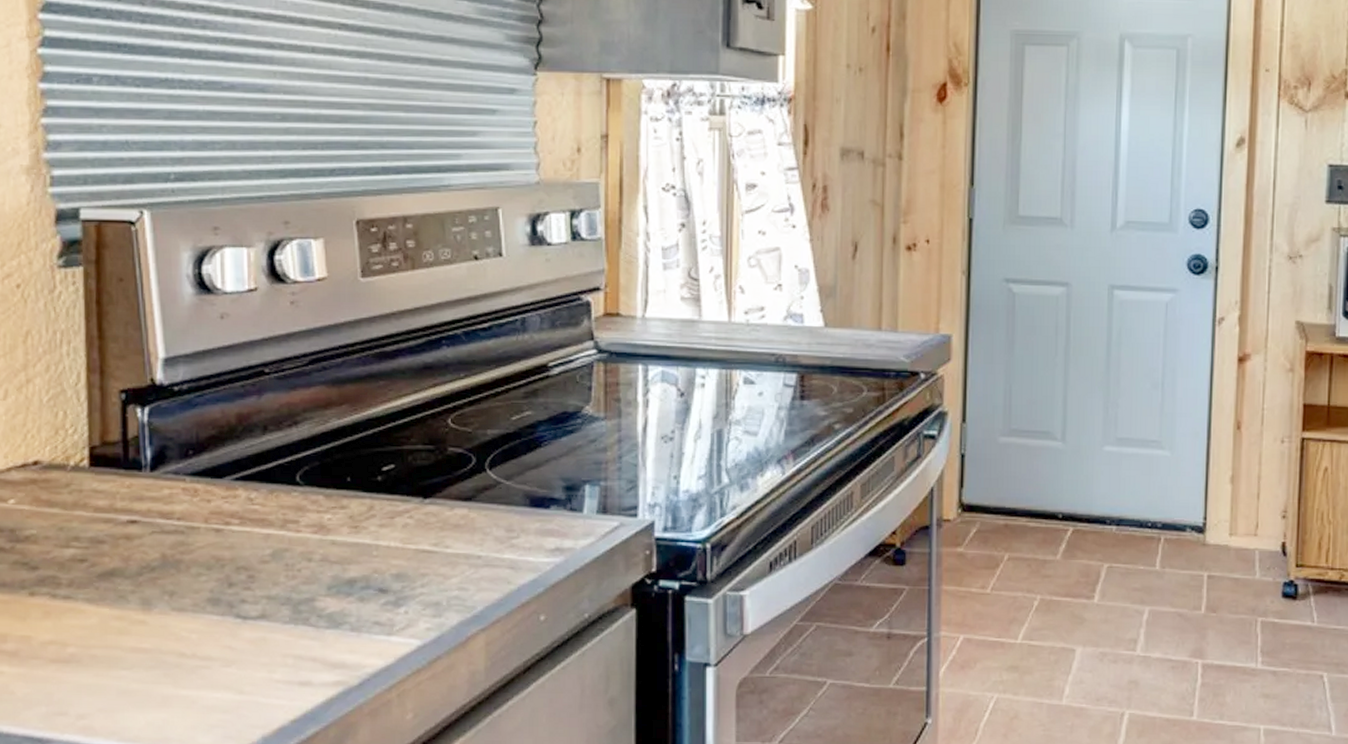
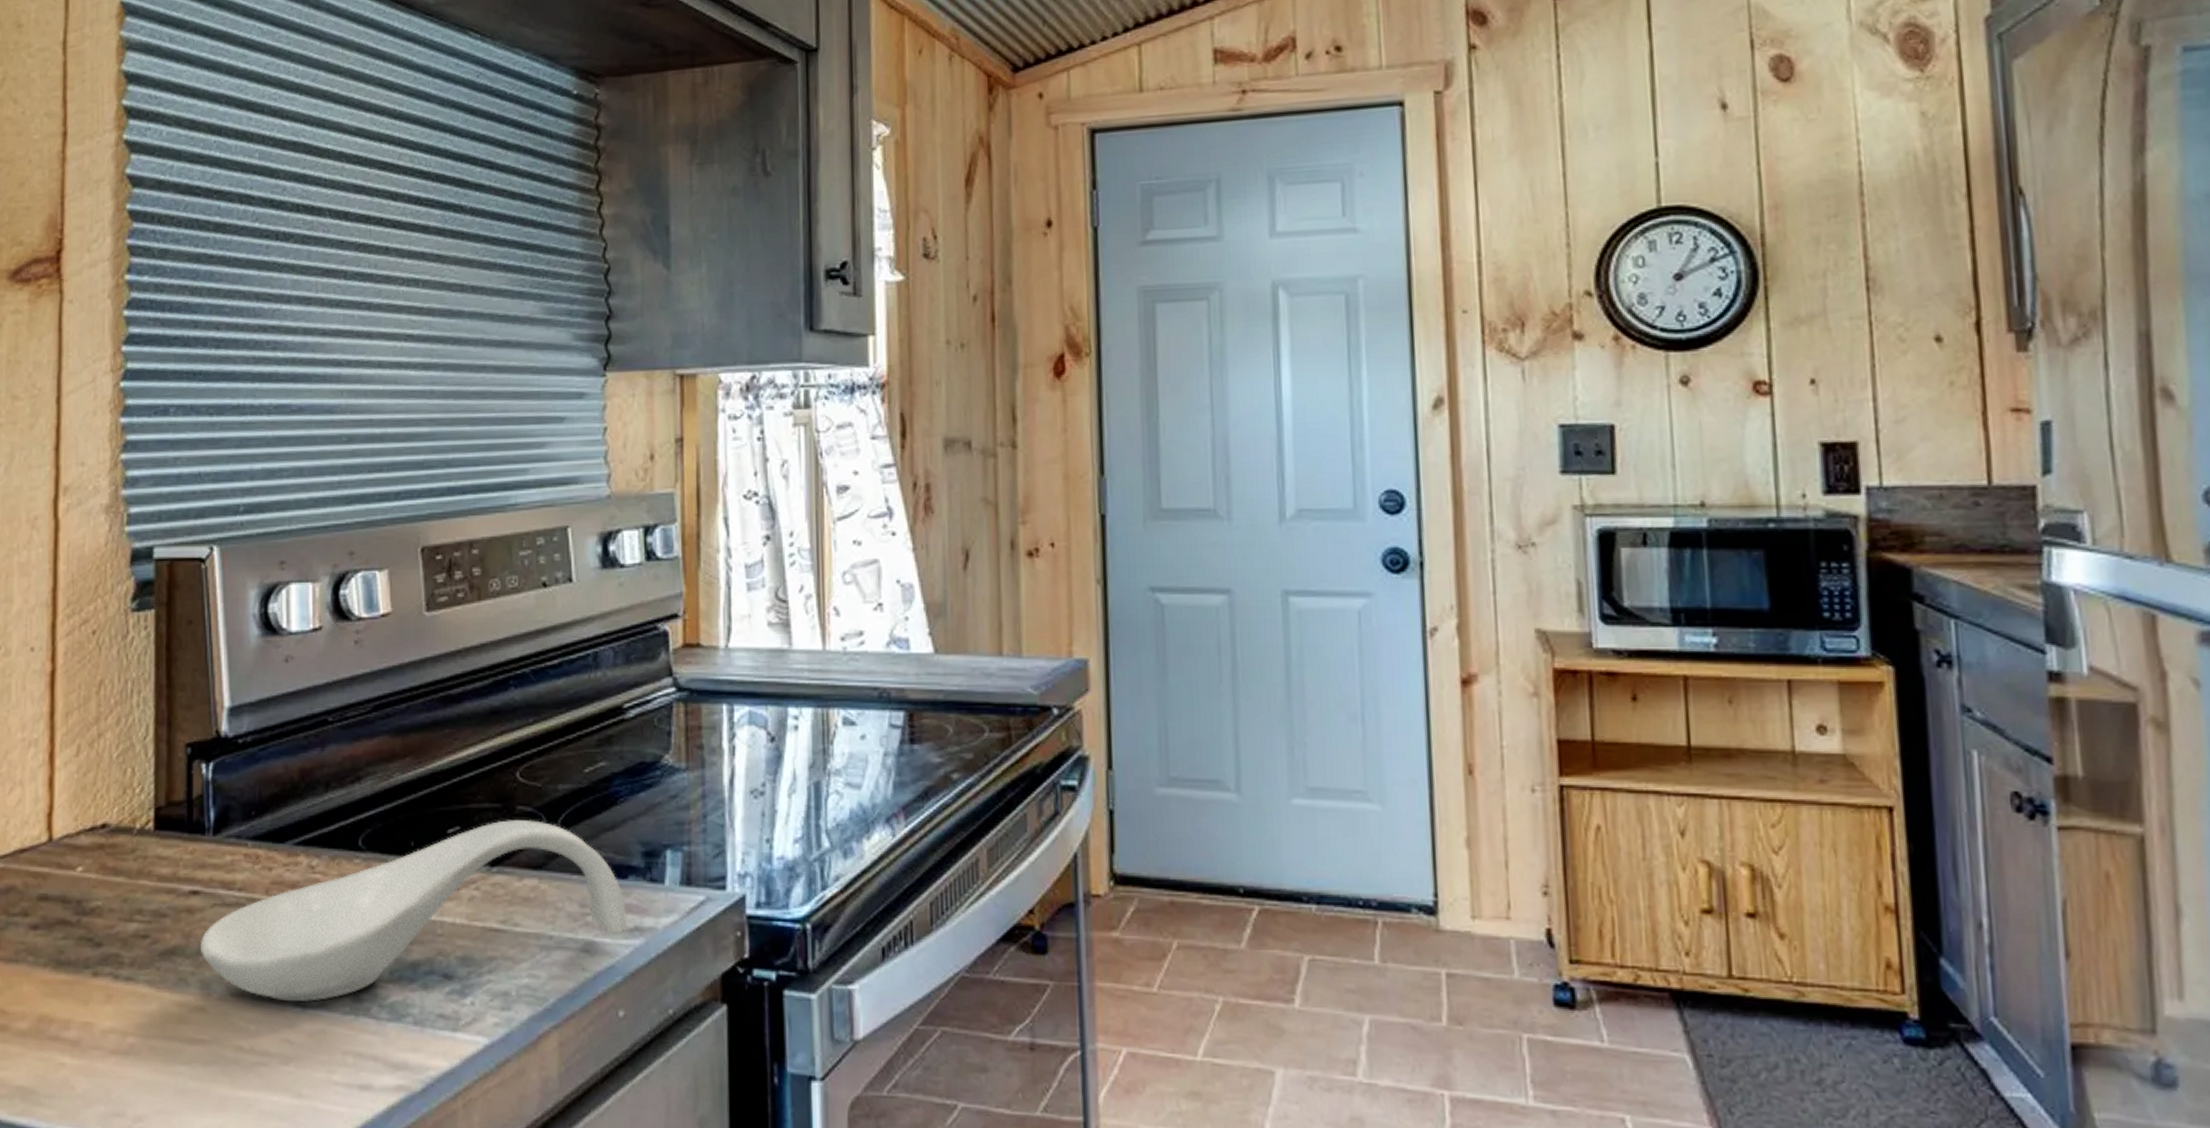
spoon rest: none [139,459,550,615] -> present [200,820,628,1003]

